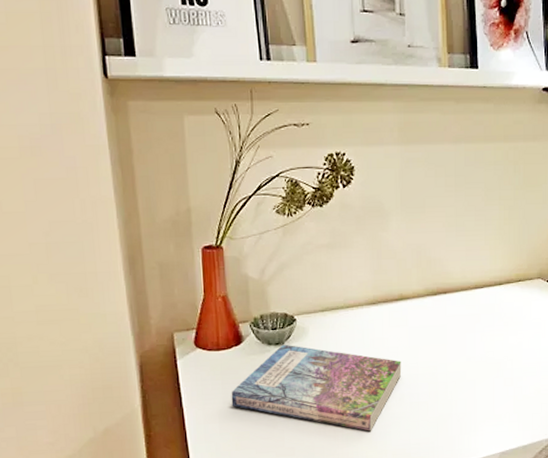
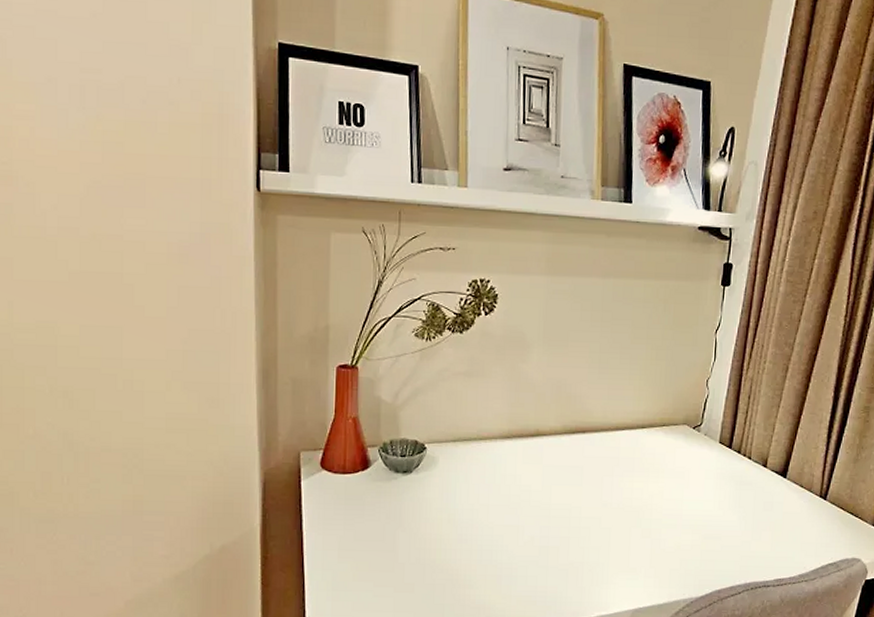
book: present [231,344,402,431] -> none [353,473,533,574]

